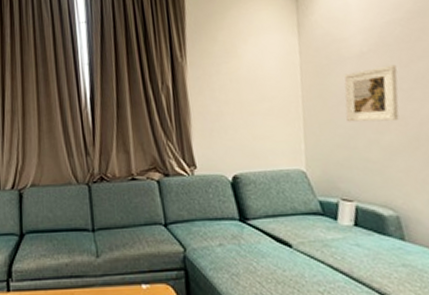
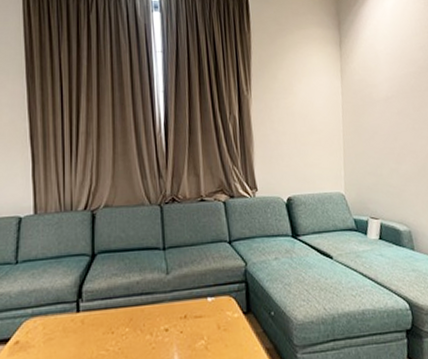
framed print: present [344,64,399,122] -> none [374,108,412,154]

